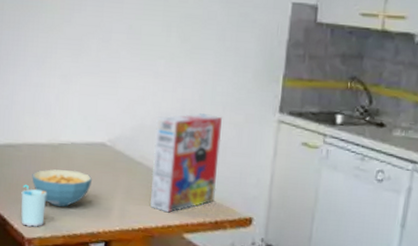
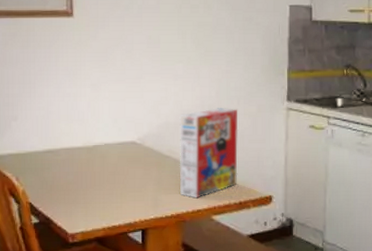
cup: present [21,184,46,227] -> none [62,185,85,223]
cereal bowl: present [32,169,92,207] -> none [71,169,125,203]

